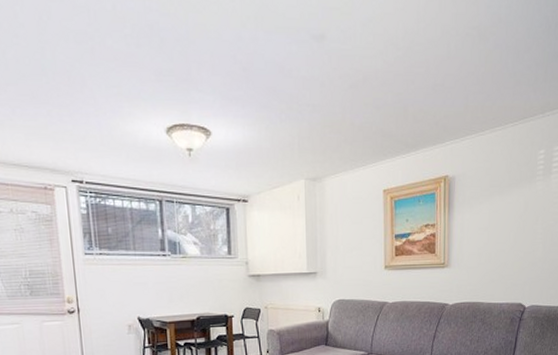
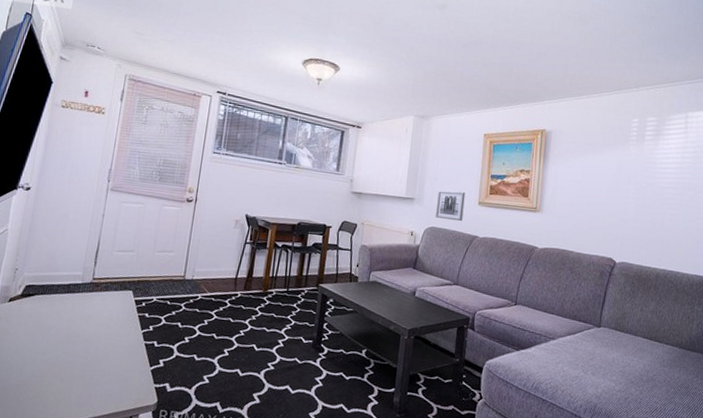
wall art: none [340,258,370,290] -> present [435,190,466,222]

